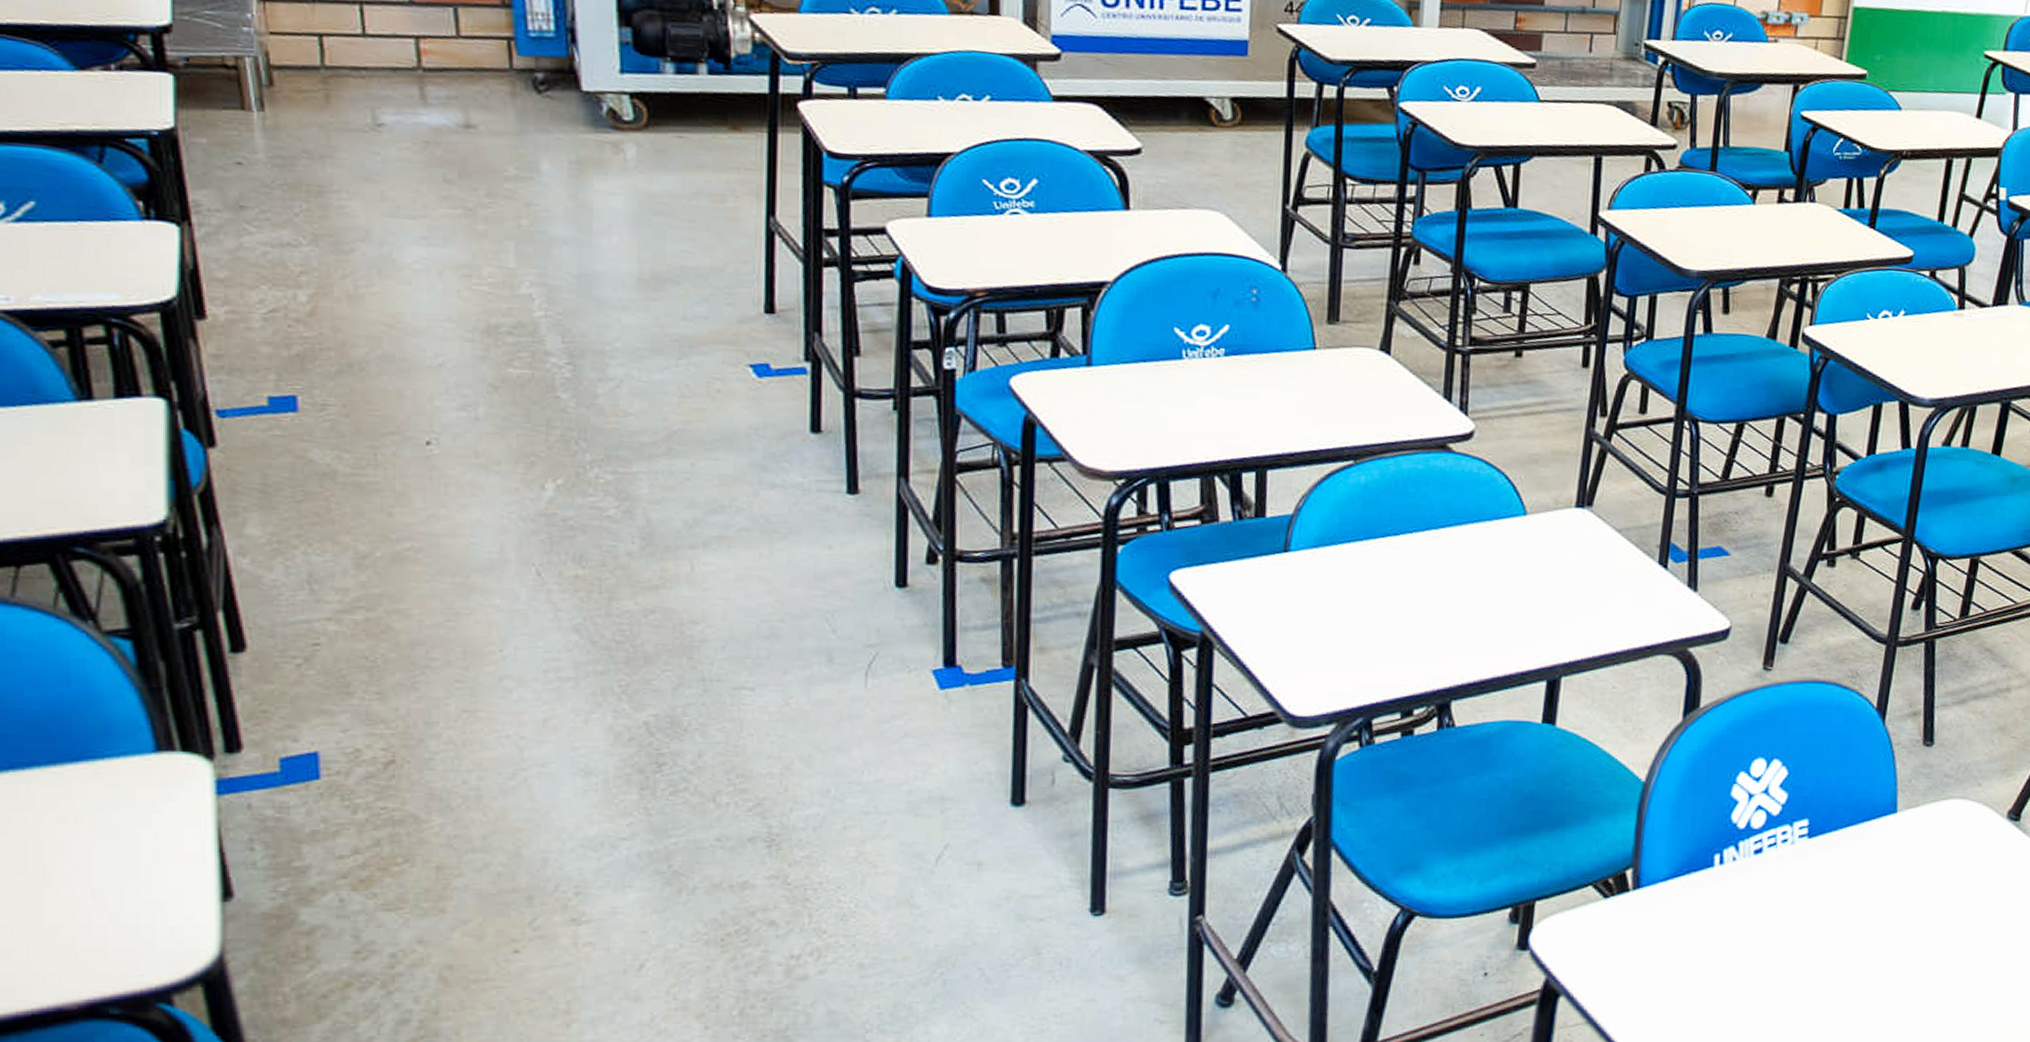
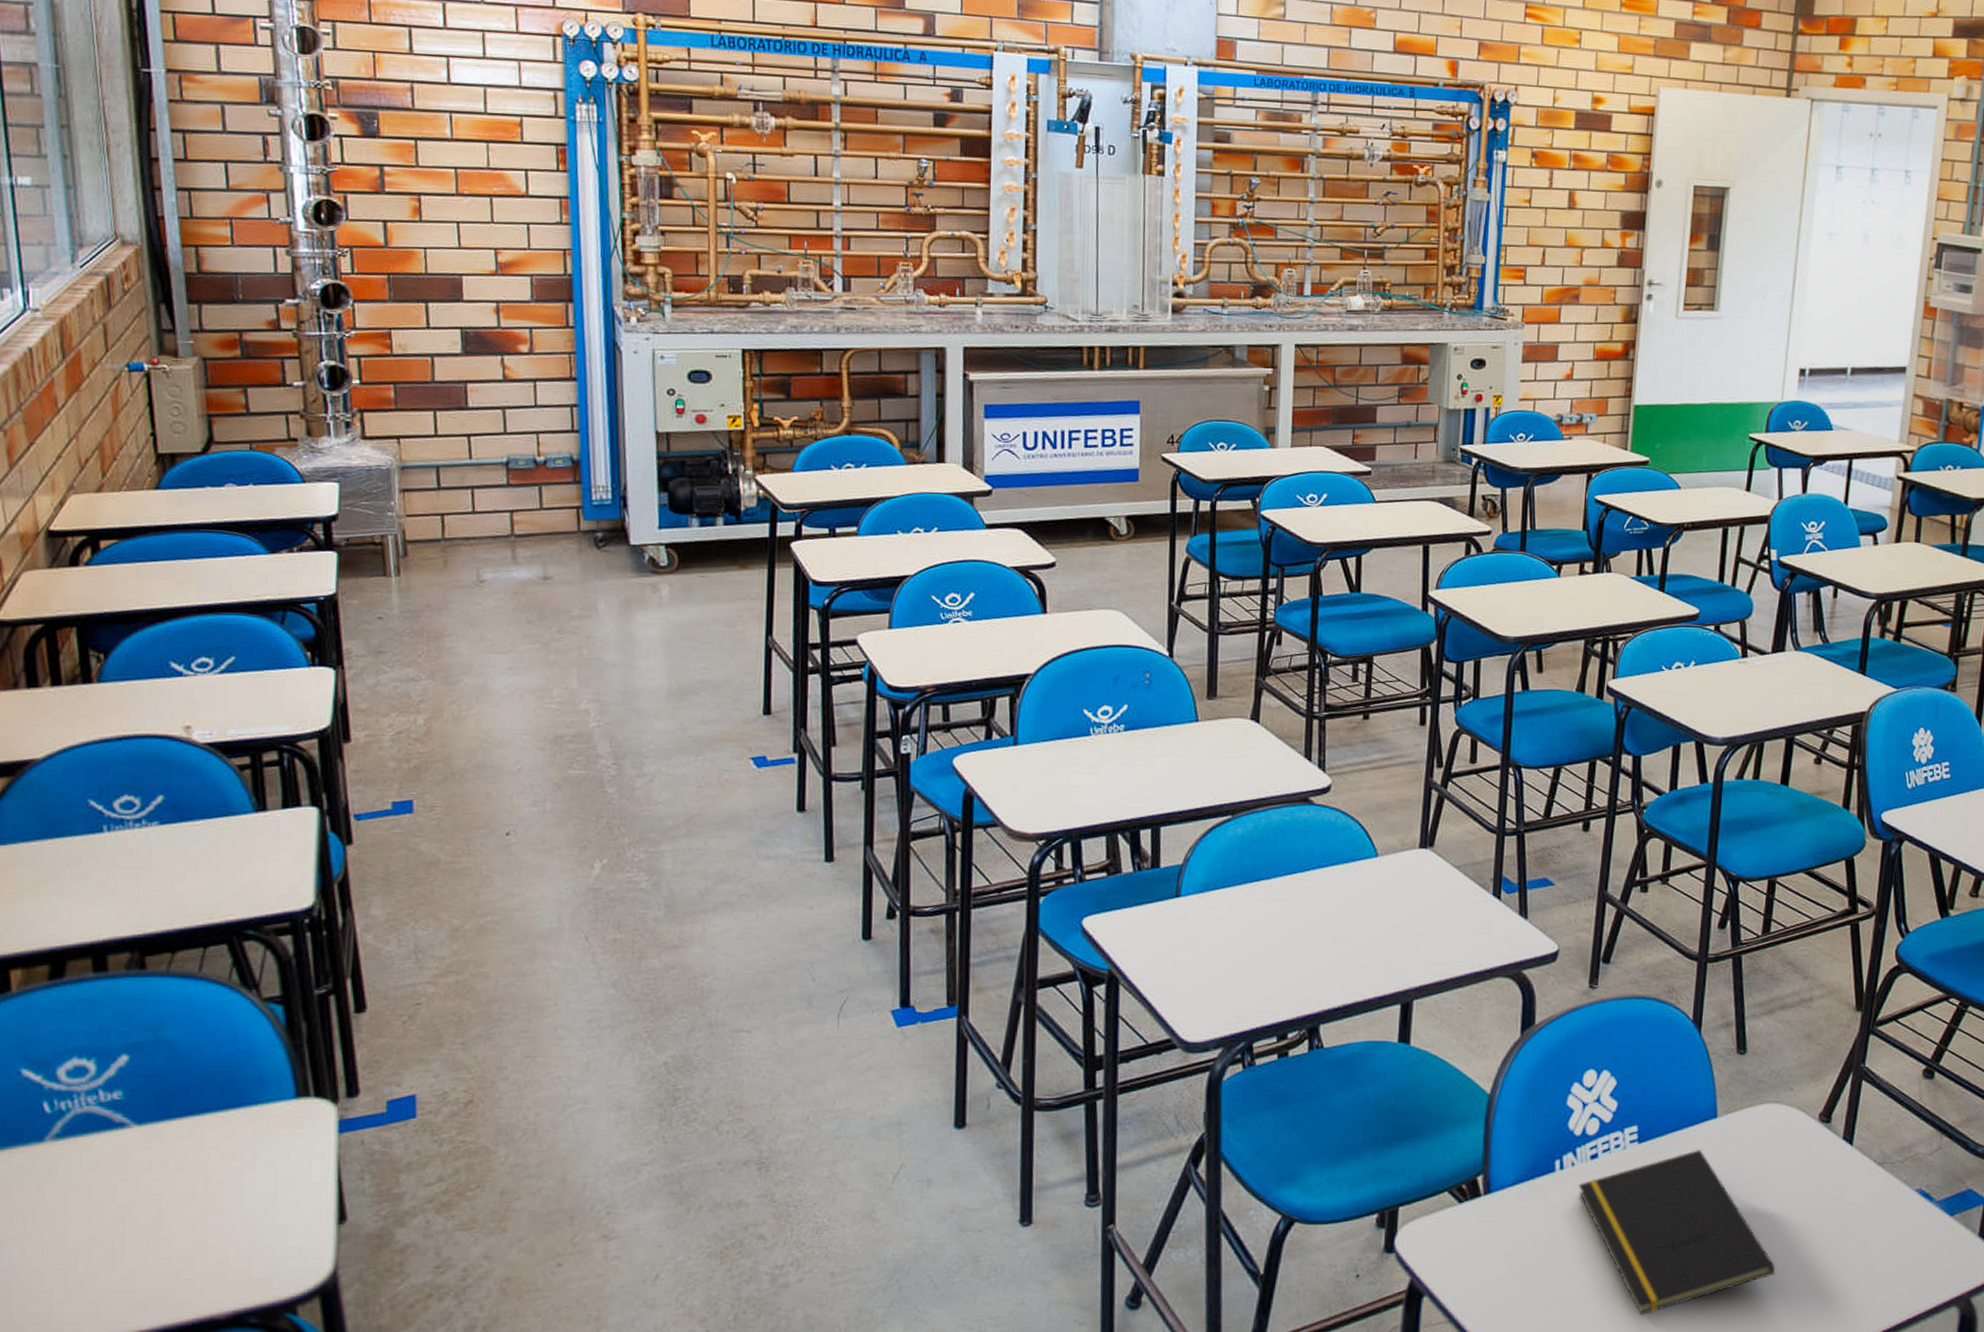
notepad: none [1739,845,1950,1019] -> present [1579,1149,1776,1316]

